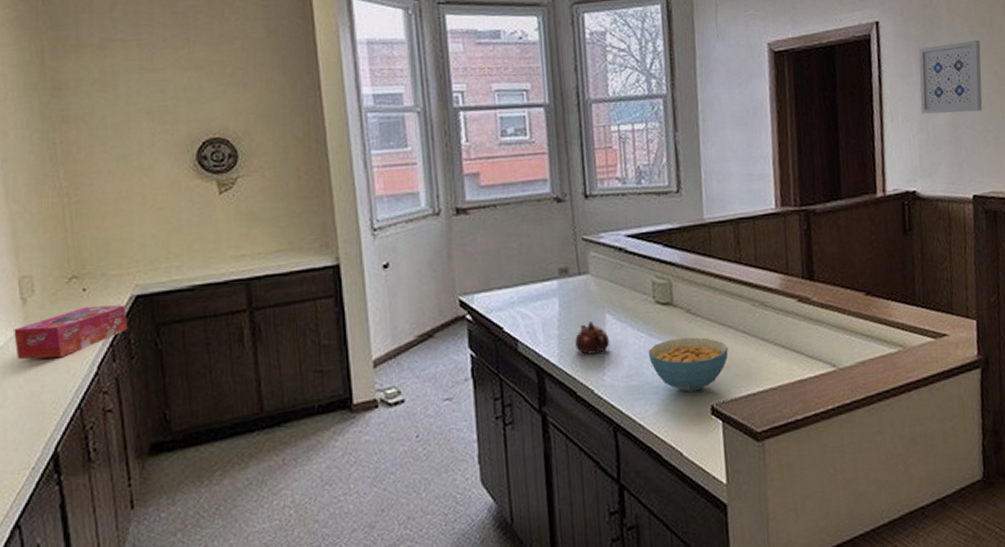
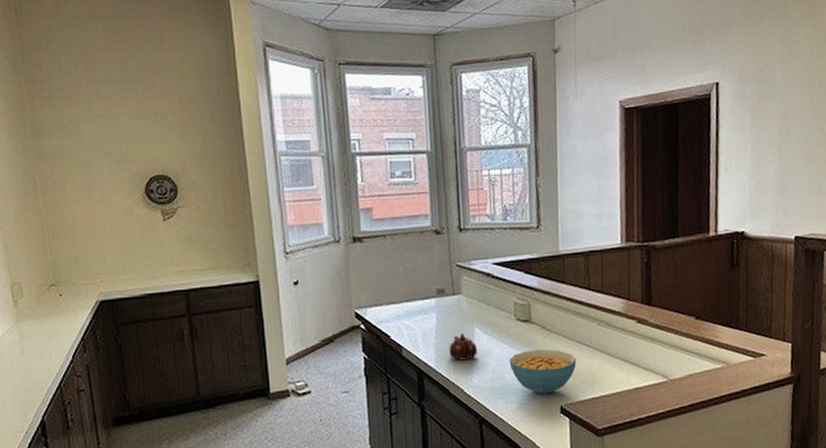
tissue box: present [14,304,128,360] -> none [8,308,95,349]
wall art: present [918,39,983,114] -> none [752,99,810,165]

